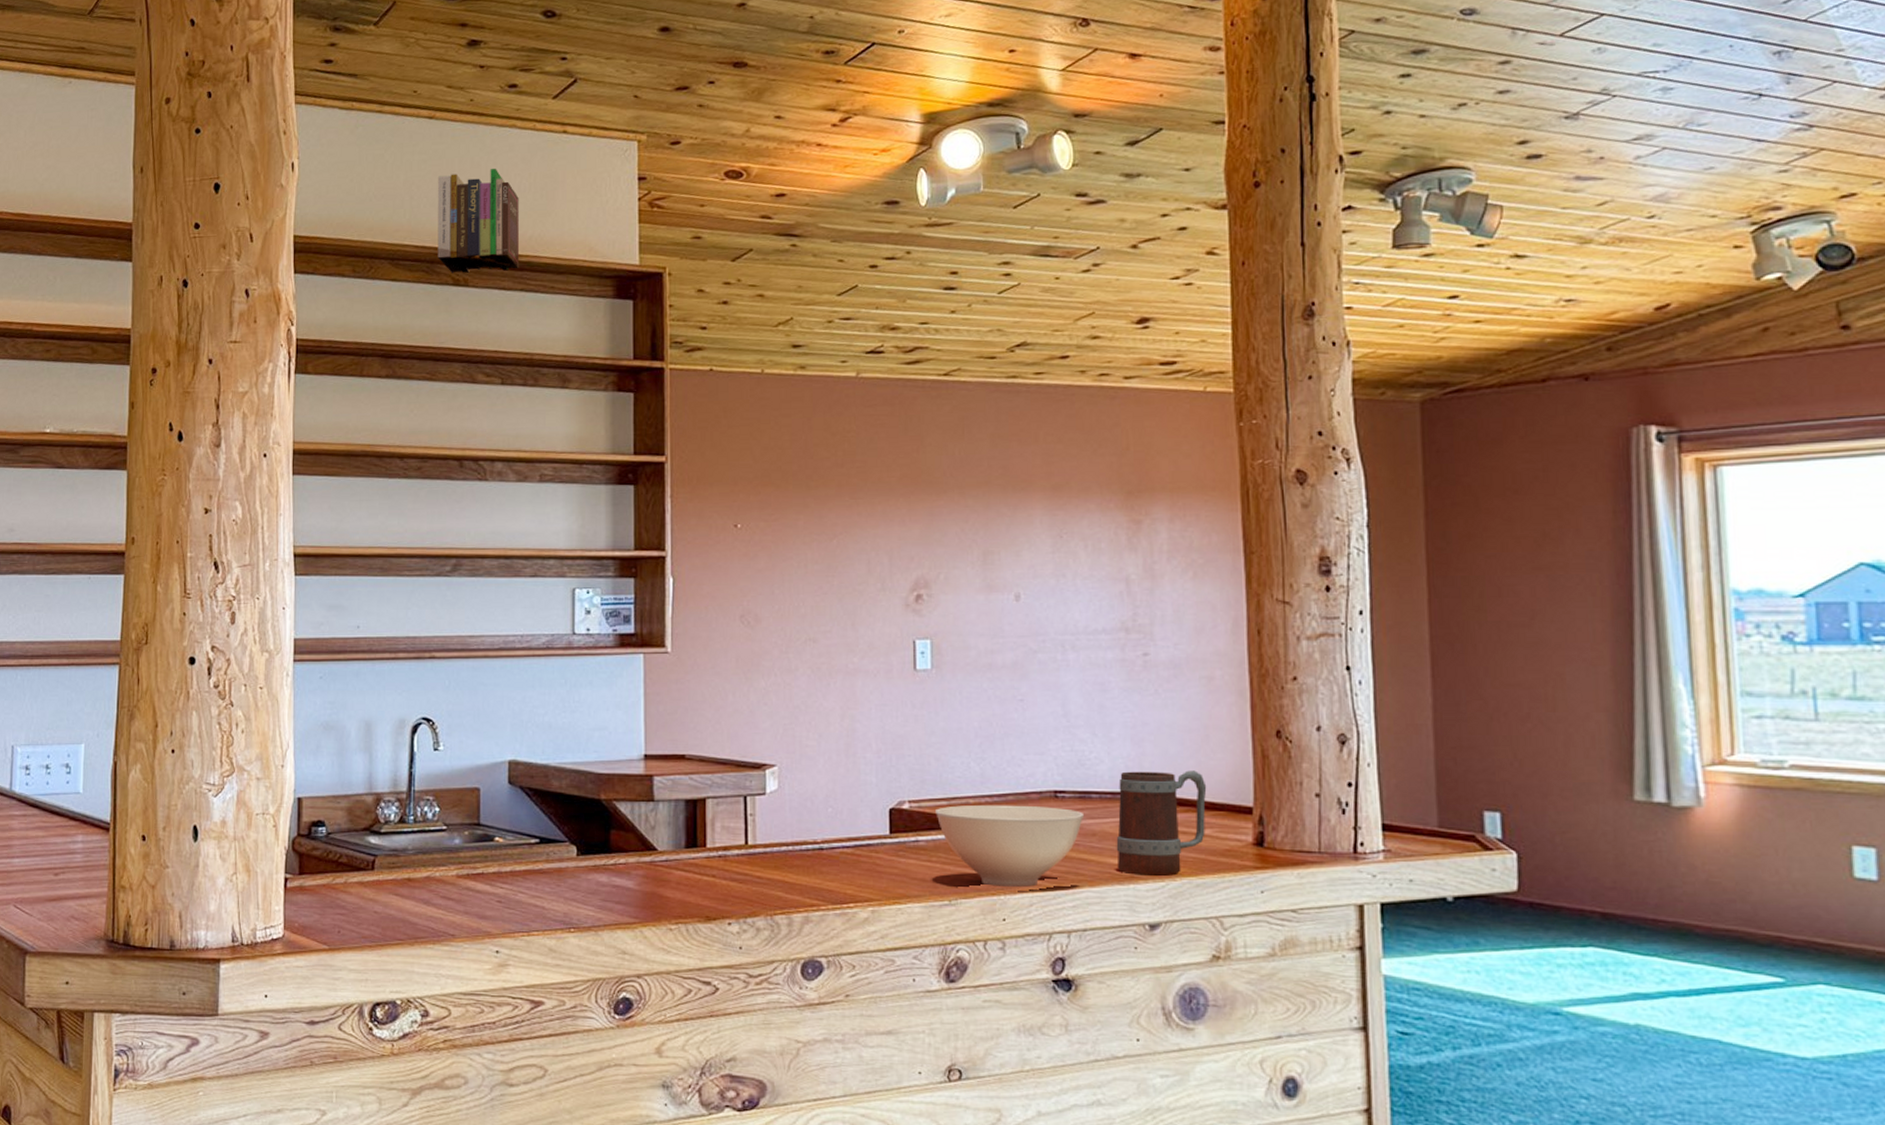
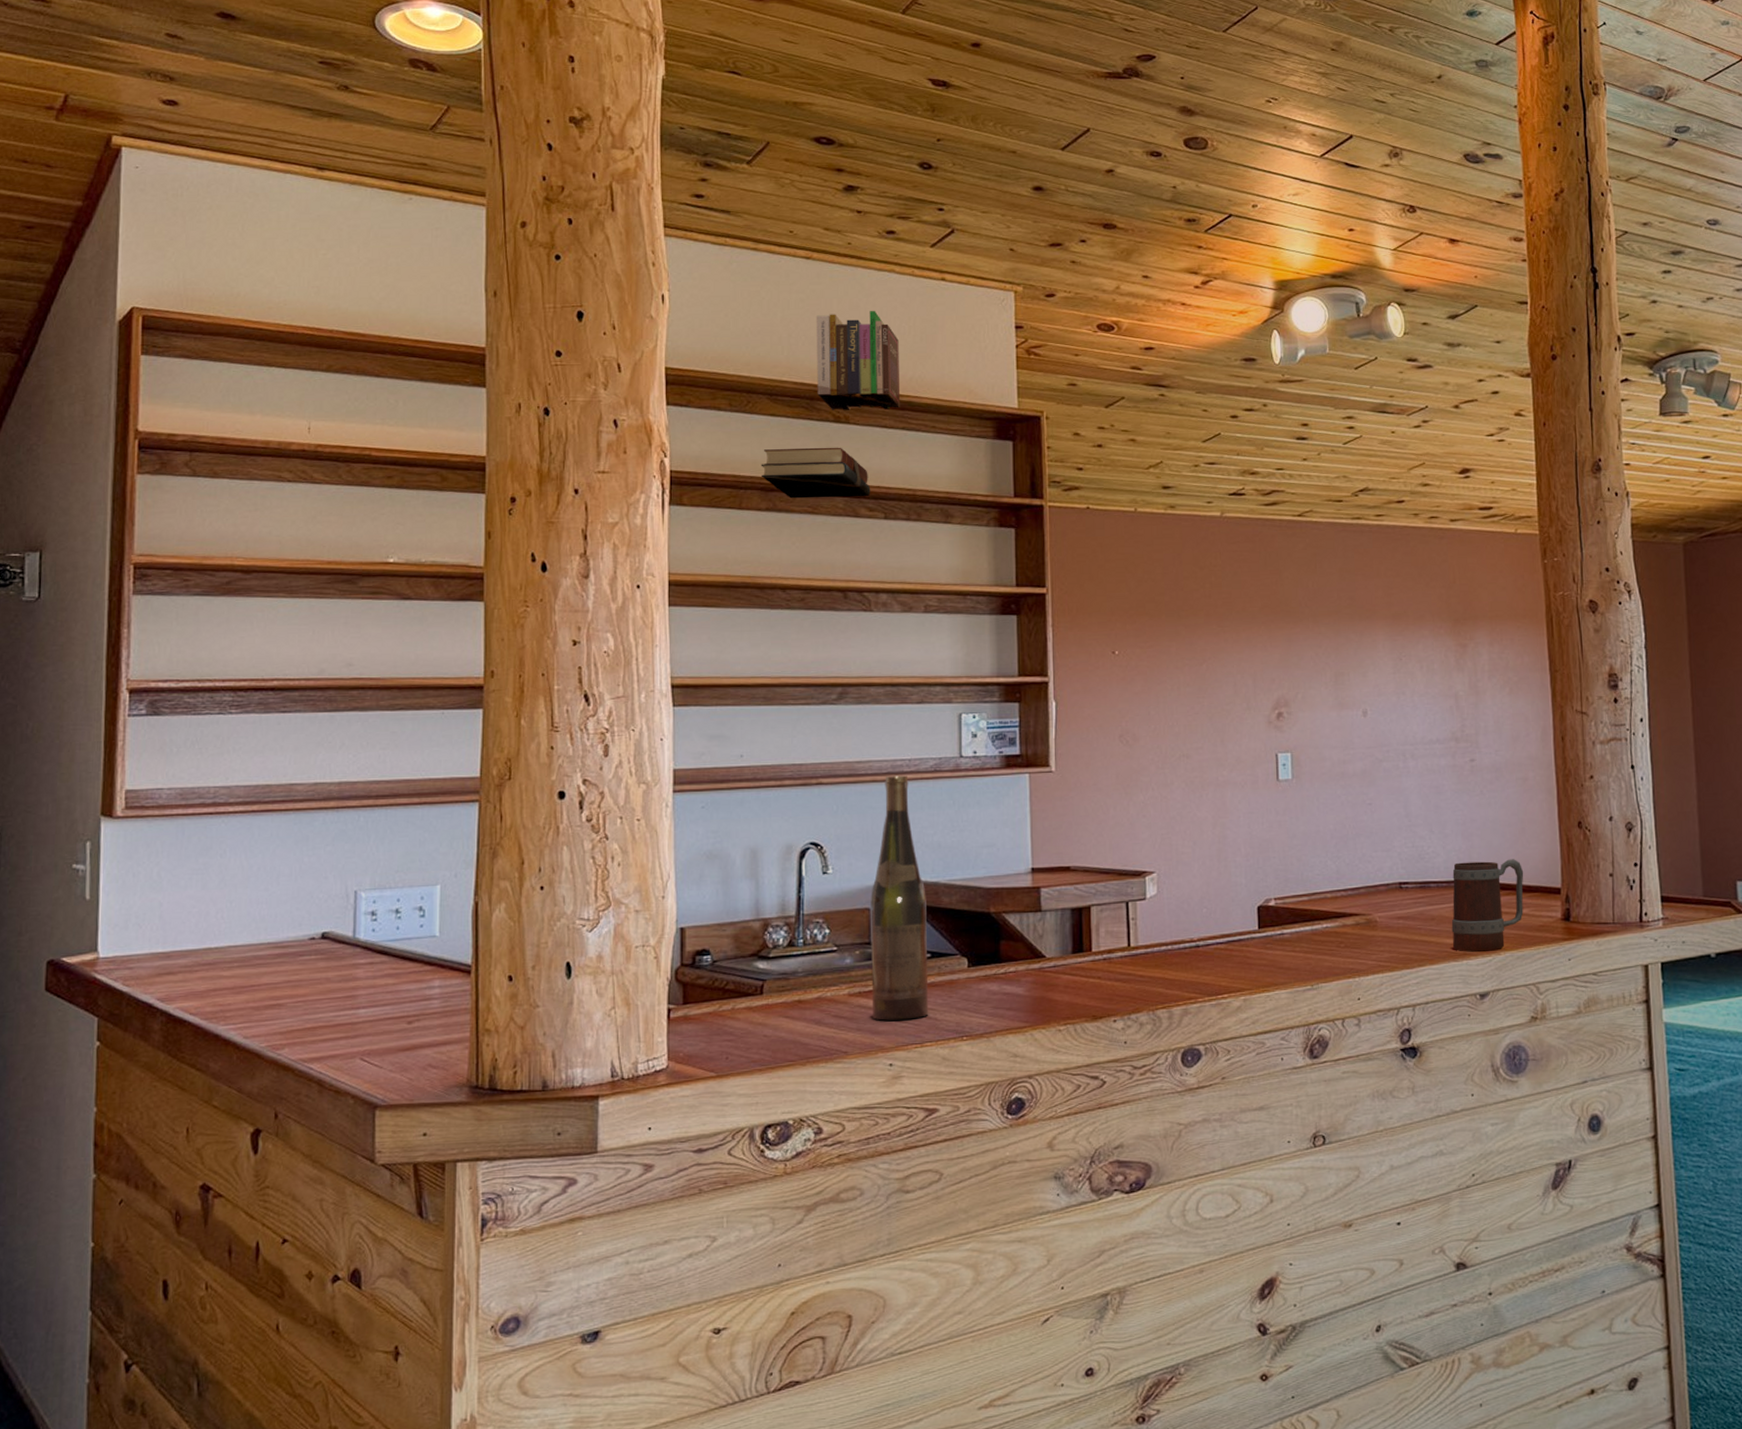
books: none [381,311,488,365] -> present [760,447,871,499]
wine bottle: none [479,652,537,906] -> present [871,775,929,1021]
bowl: present [935,804,1085,888] -> none [1298,897,1425,971]

